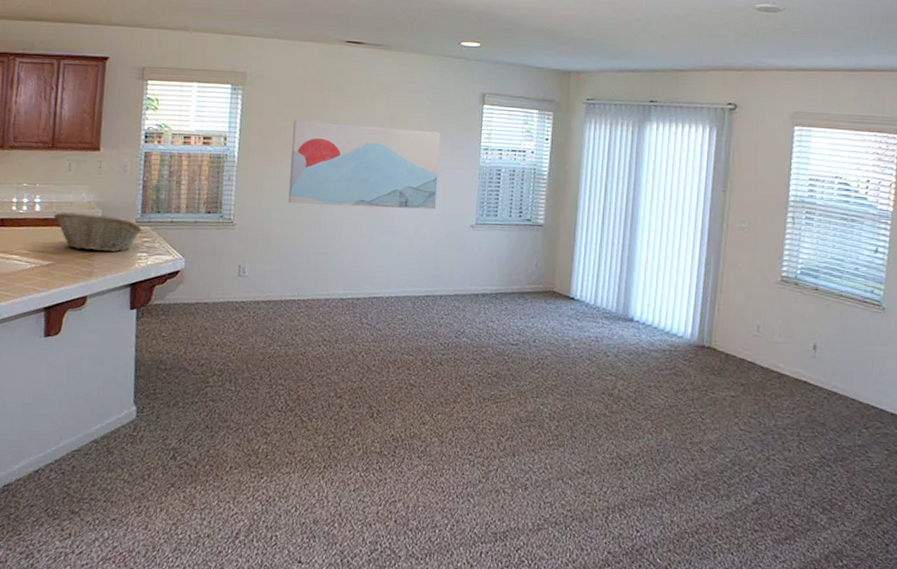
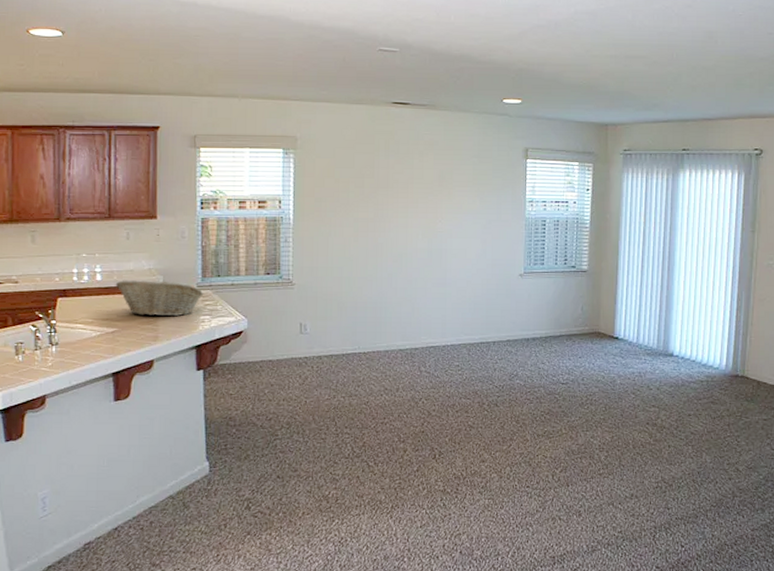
wall art: present [288,120,441,210] -> none [344,181,487,262]

